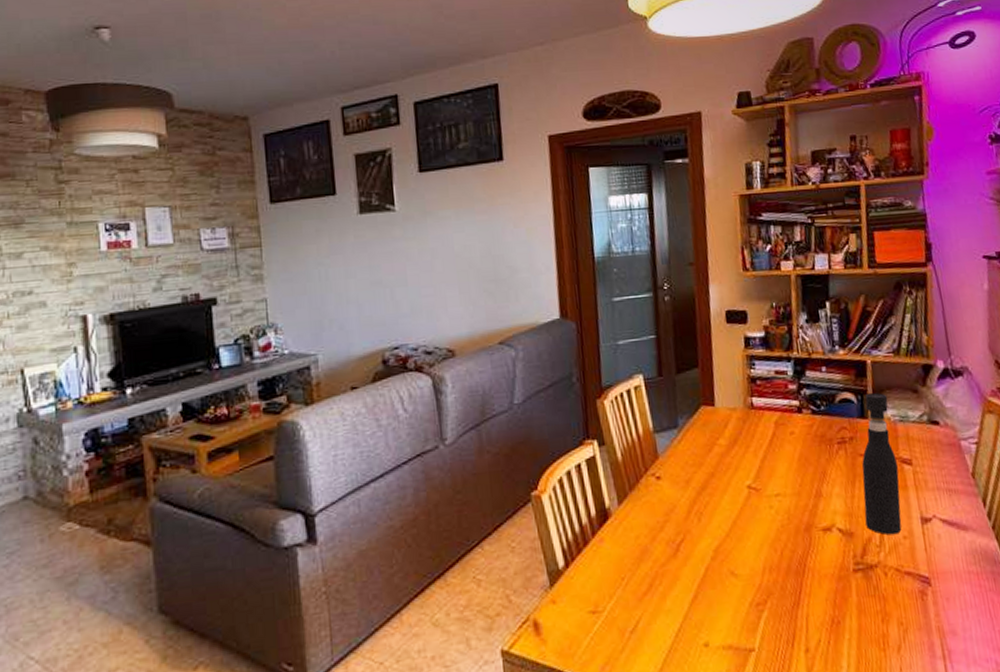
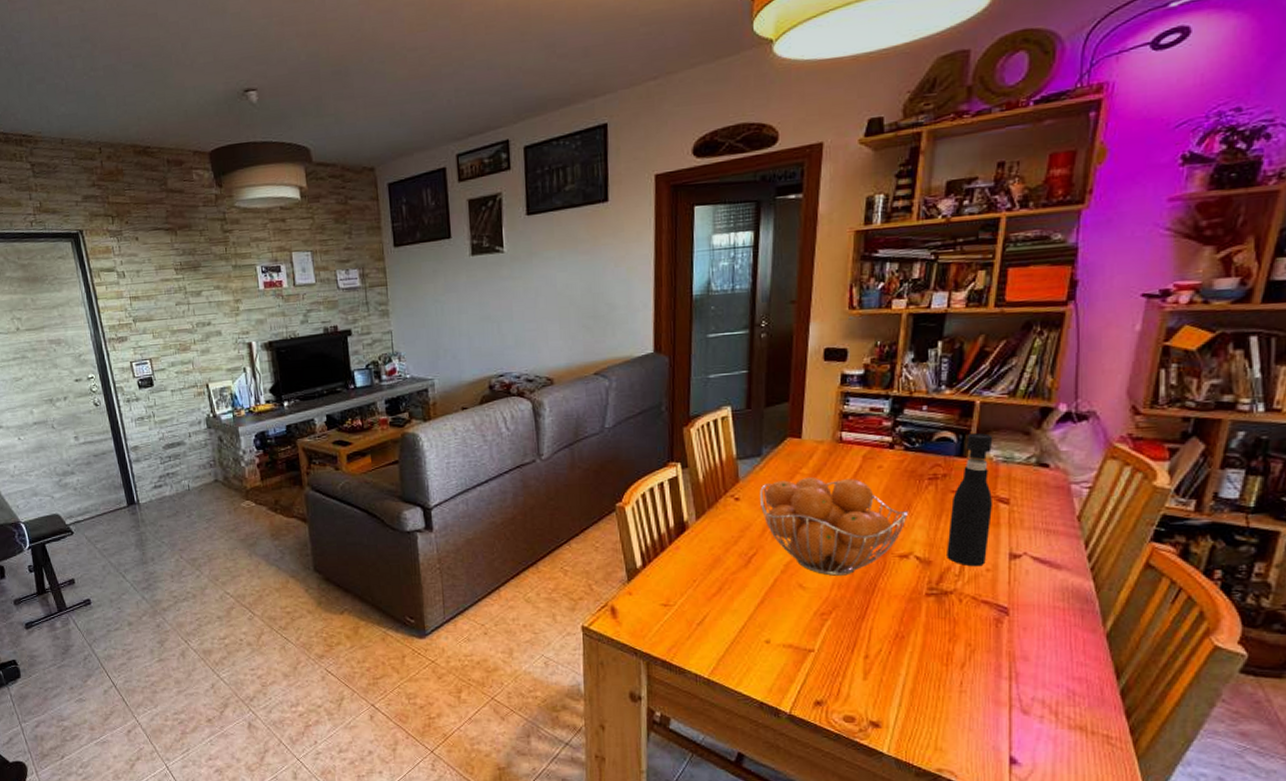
fruit basket: none [680,447,825,559] -> present [760,476,908,576]

